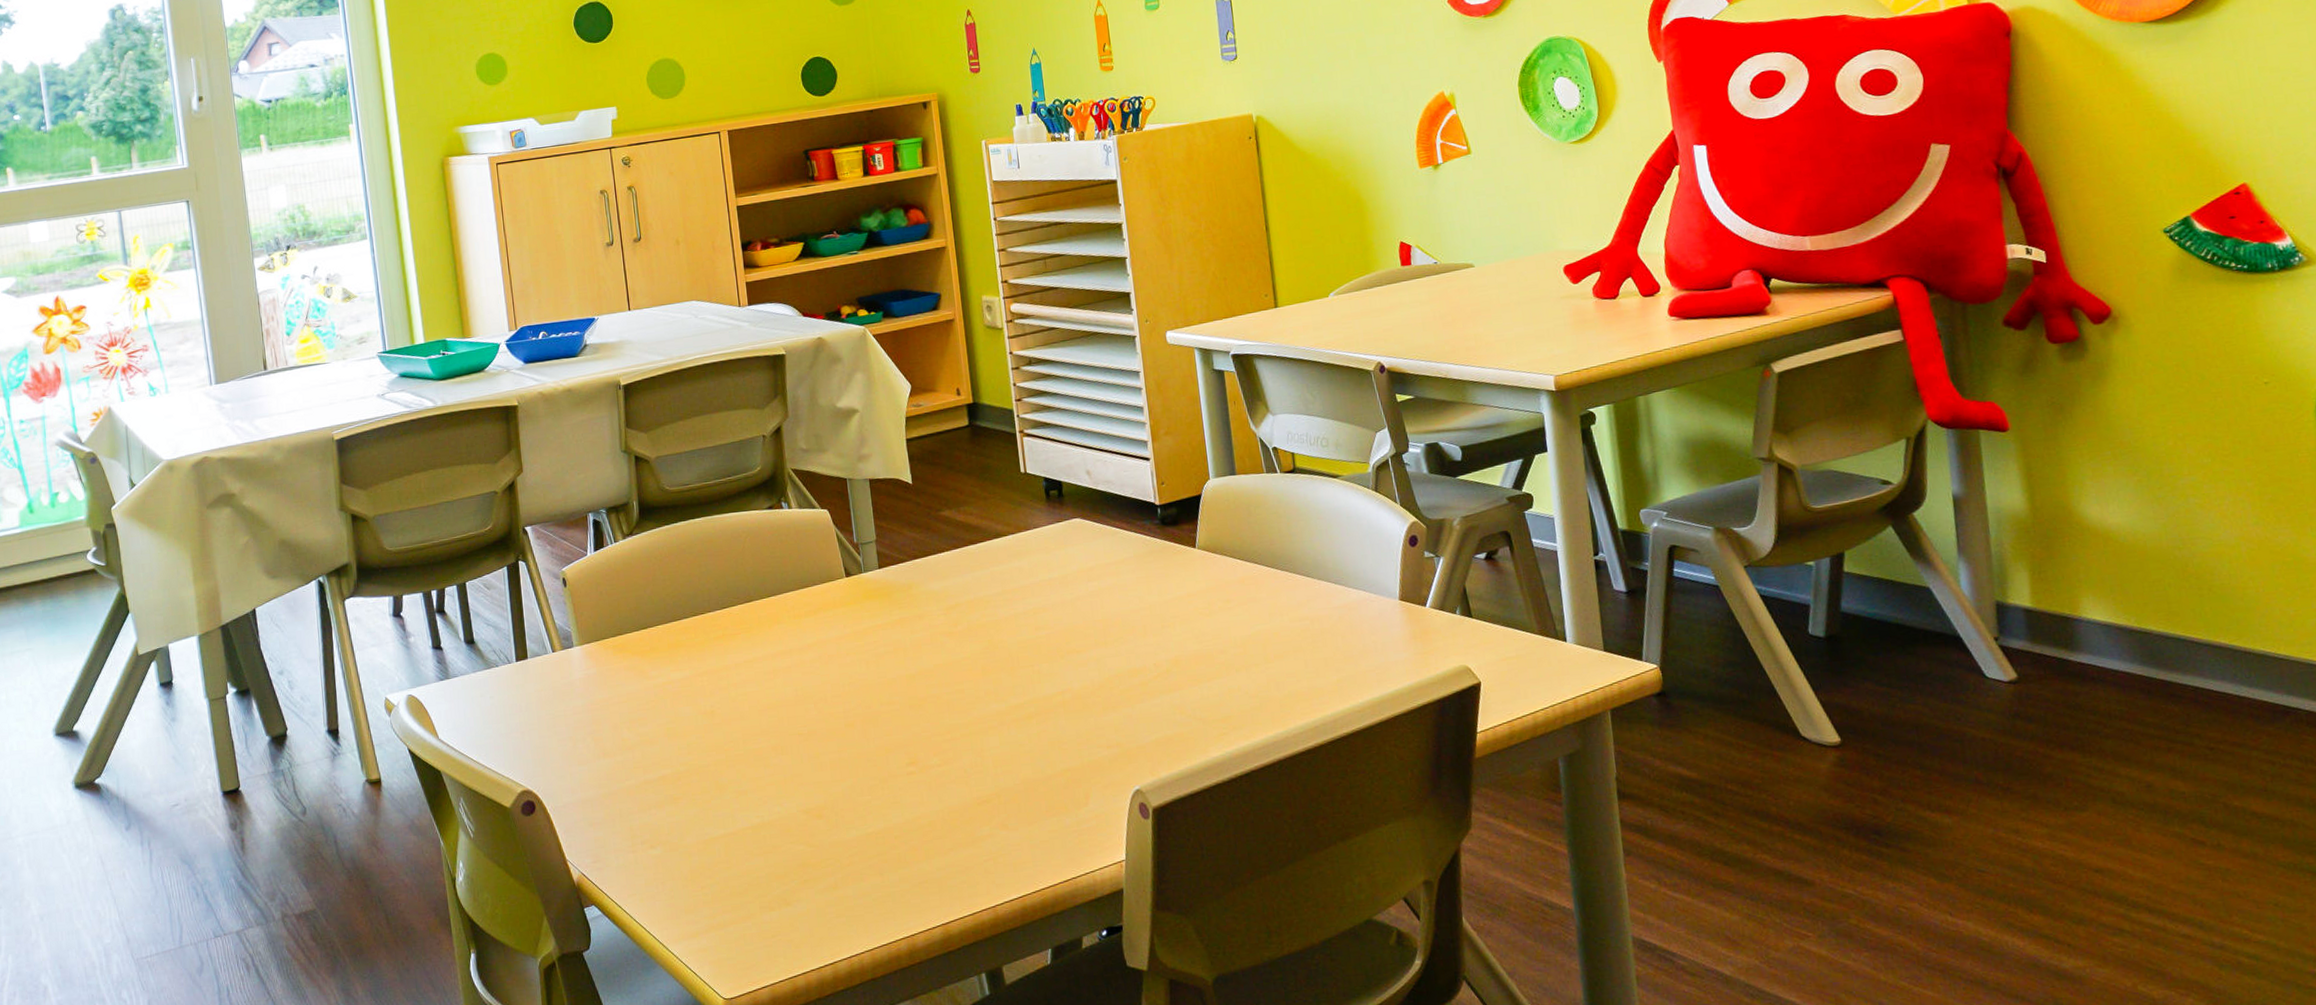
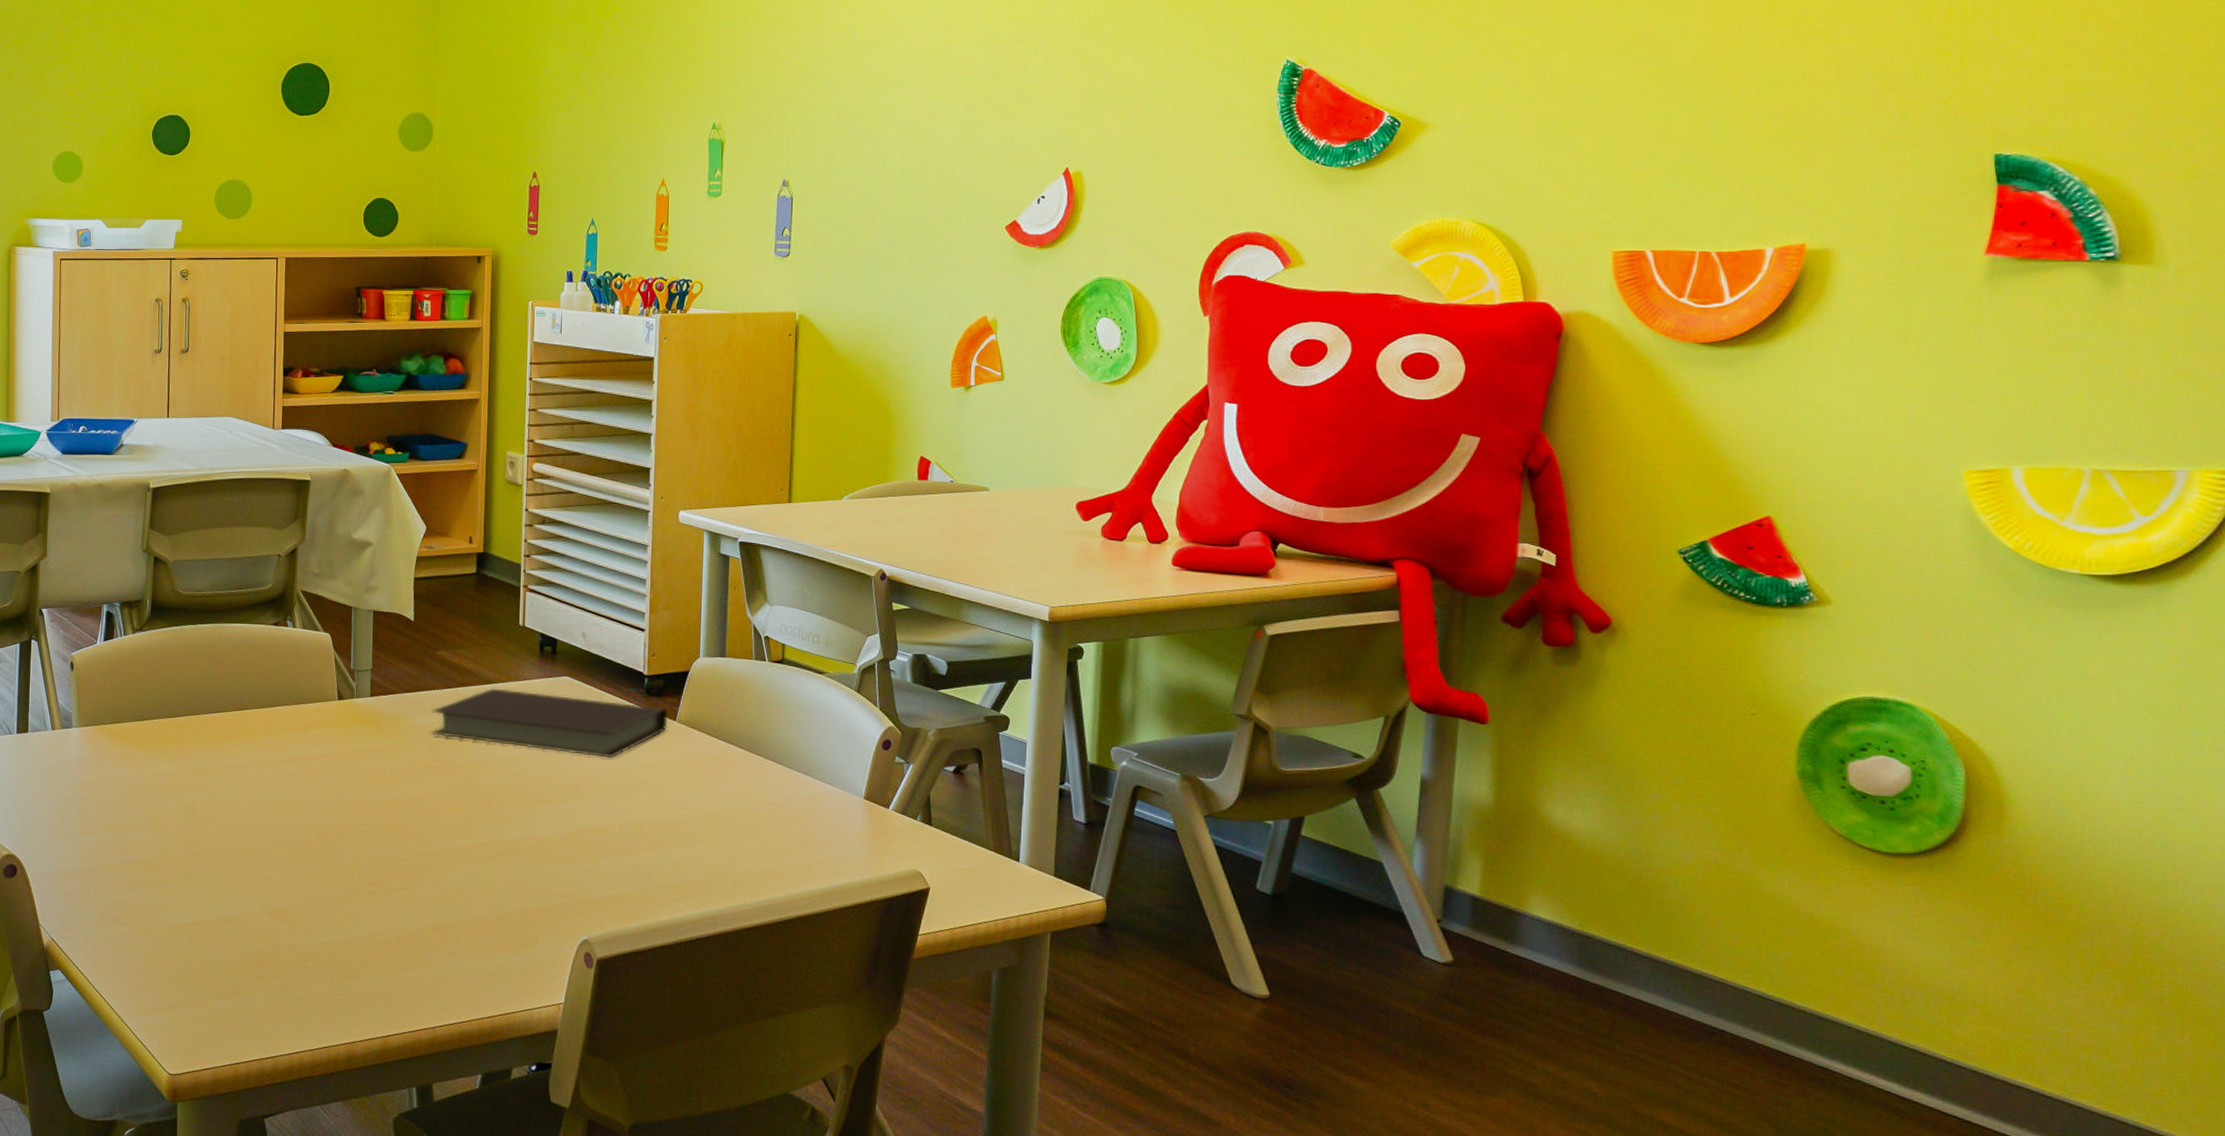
notebook: none [943,536,1189,600] -> present [430,688,668,759]

